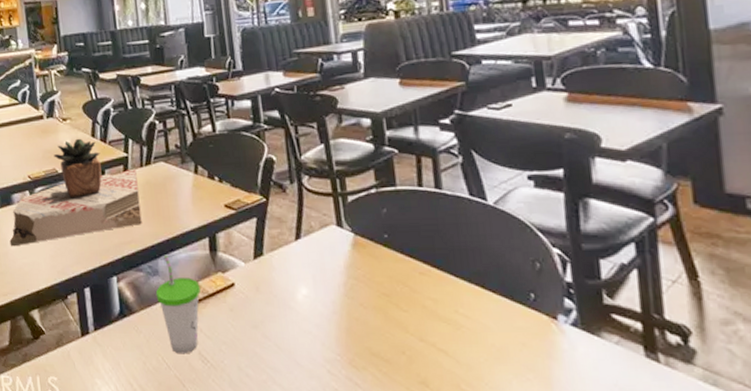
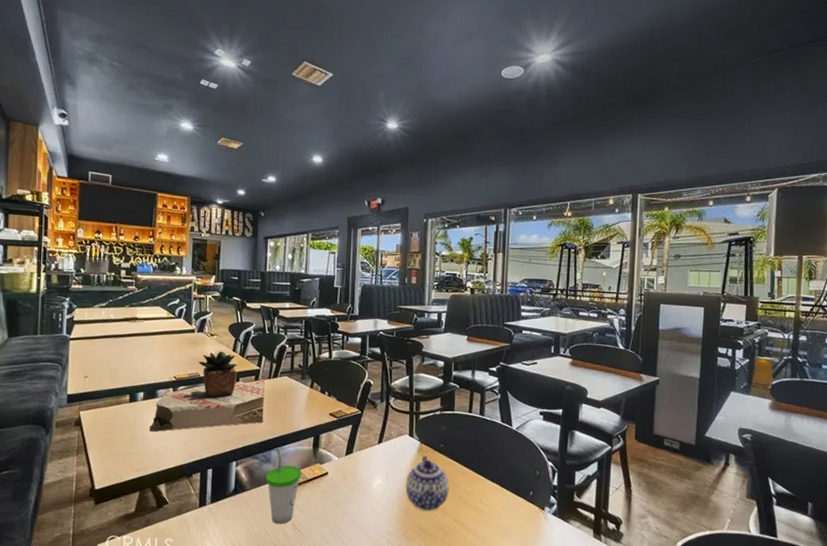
teapot: none [341,251,407,329] -> present [405,455,449,511]

